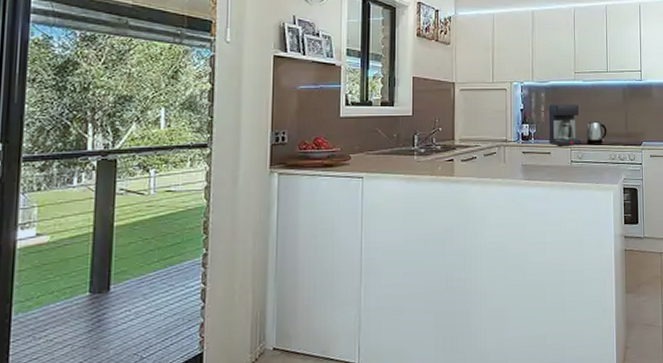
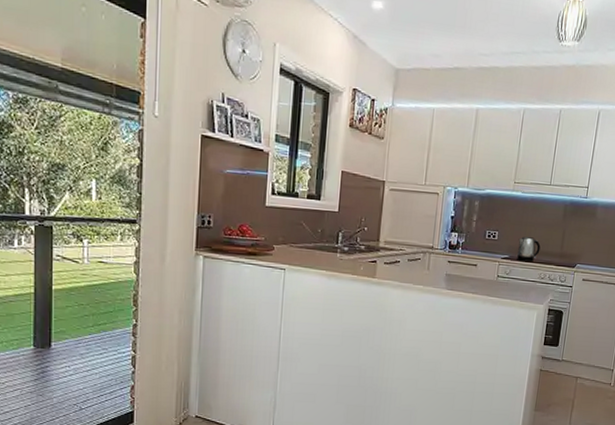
coffee maker: present [548,105,581,146] -> none [477,215,514,261]

